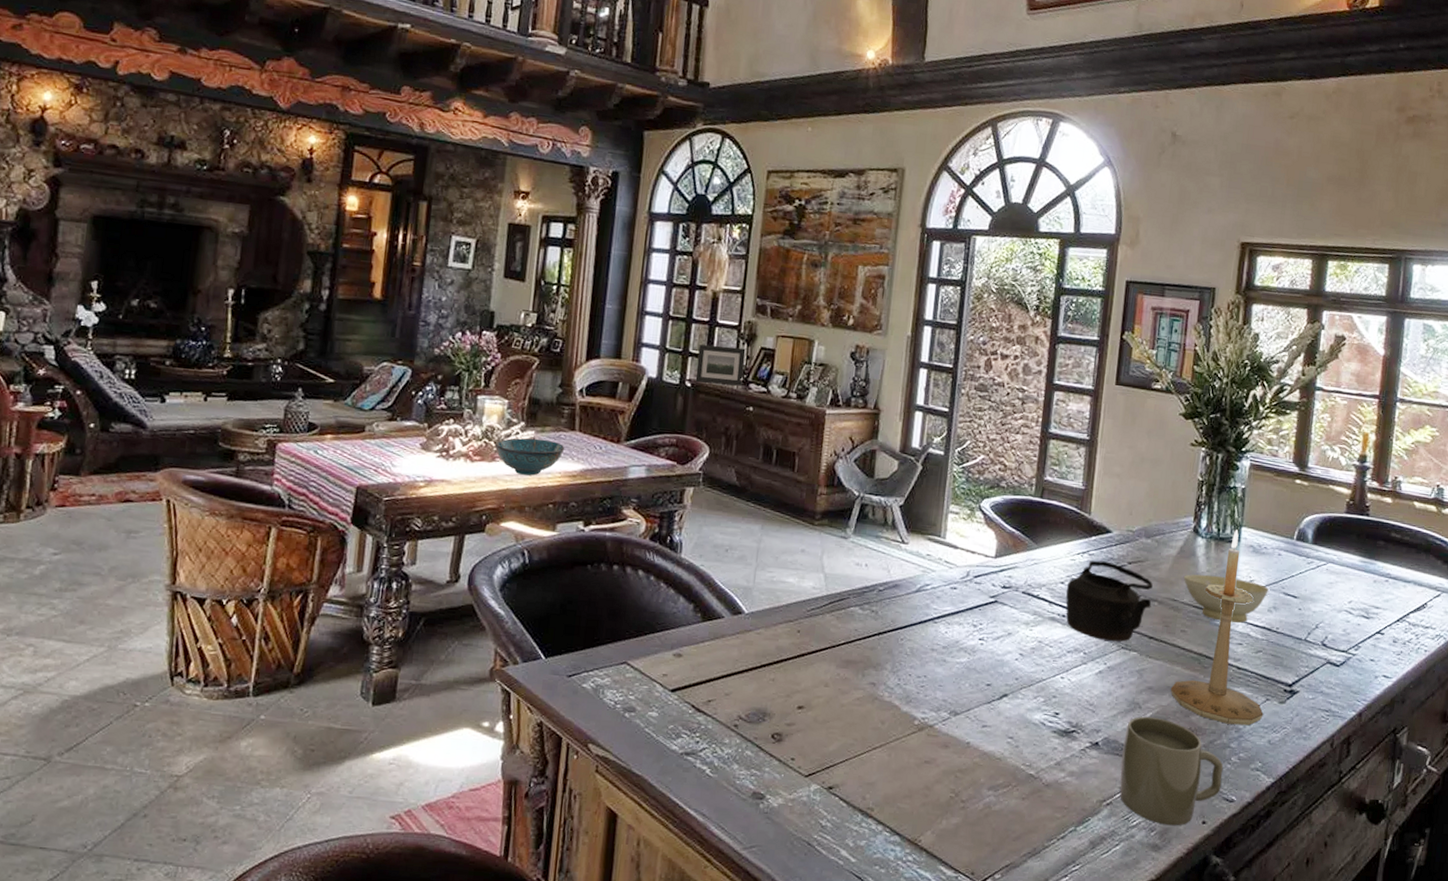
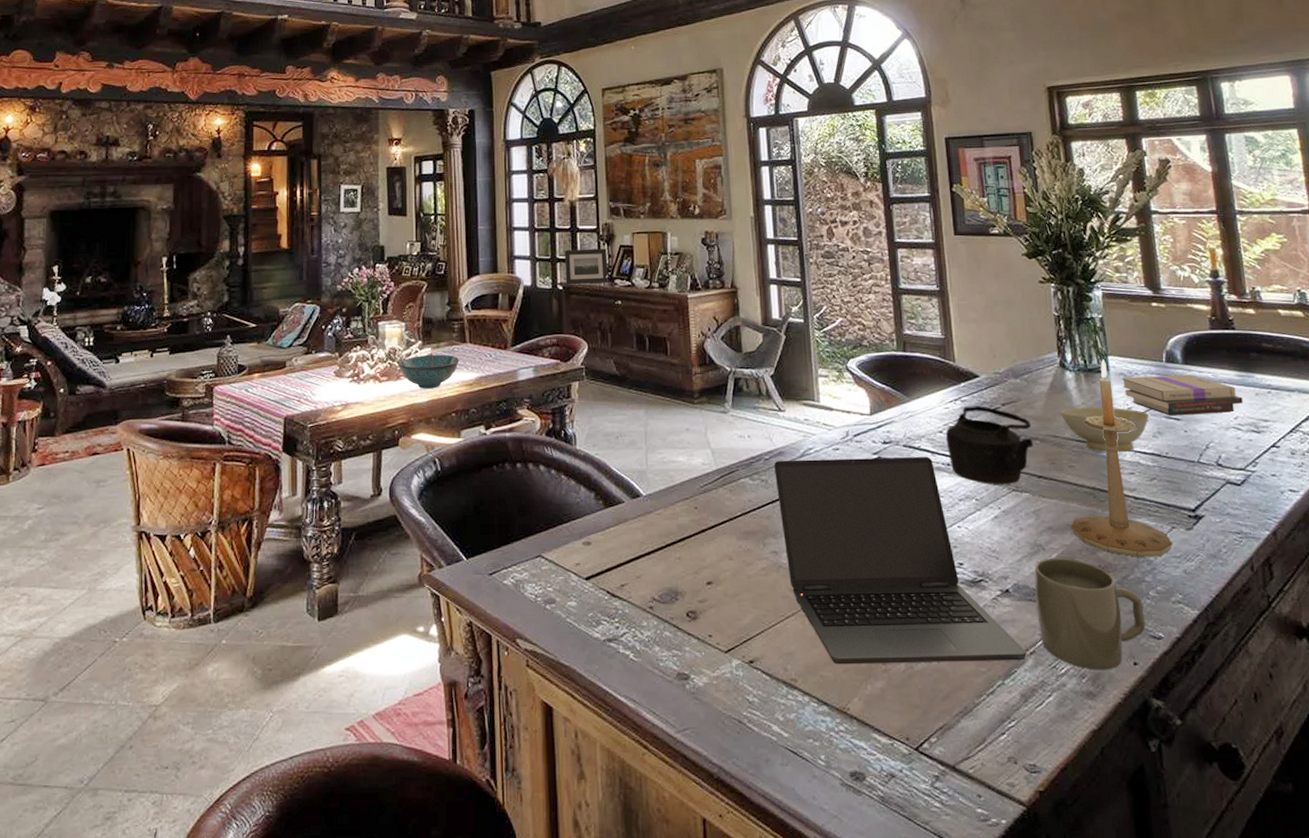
laptop: none [883,592,1104,810] -> present [773,456,1027,665]
books: none [1250,550,1361,596] -> present [1122,374,1243,416]

